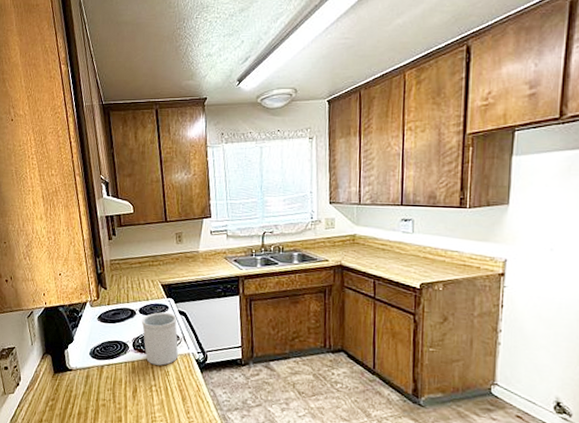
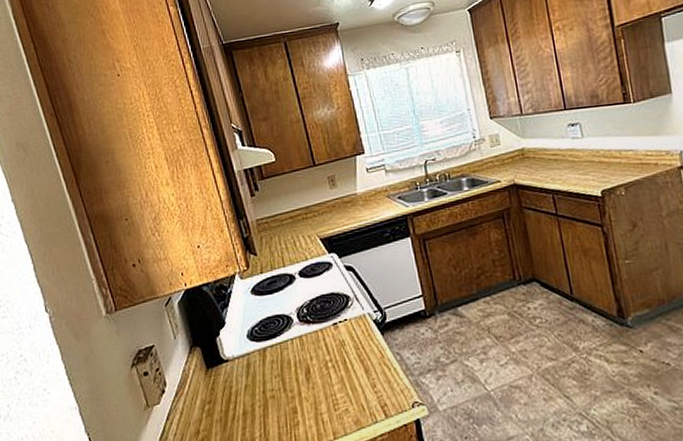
utensil holder: present [141,312,178,366] -> none [303,270,352,336]

